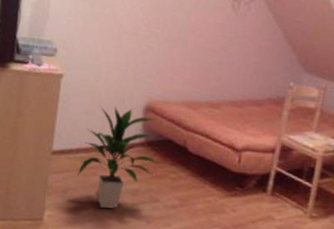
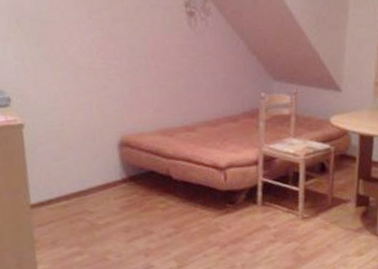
indoor plant: present [76,105,159,209] -> none [62,147,145,252]

